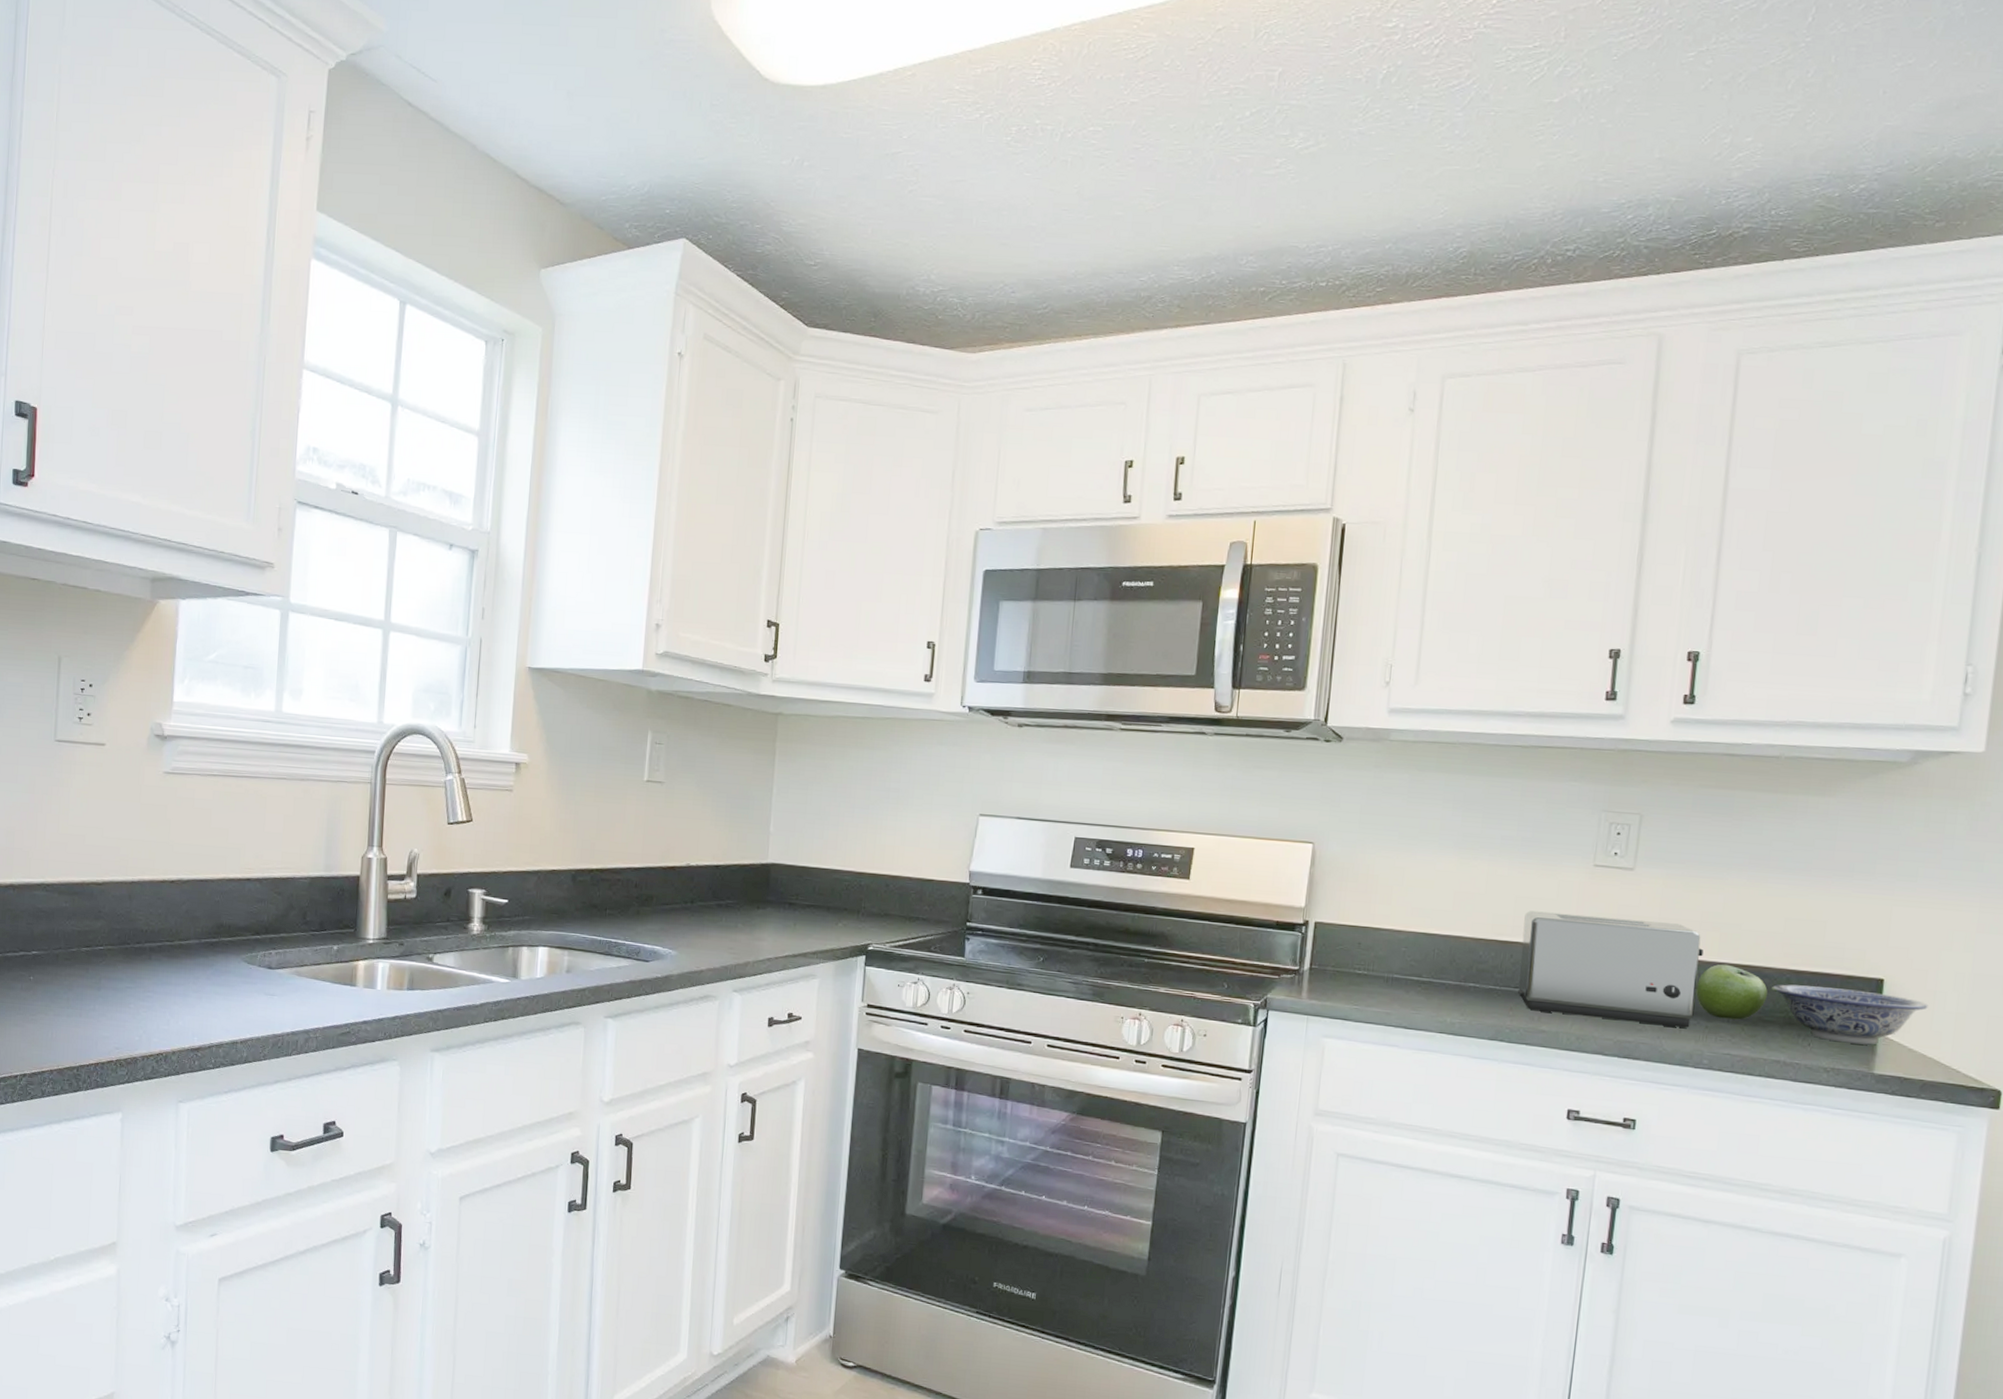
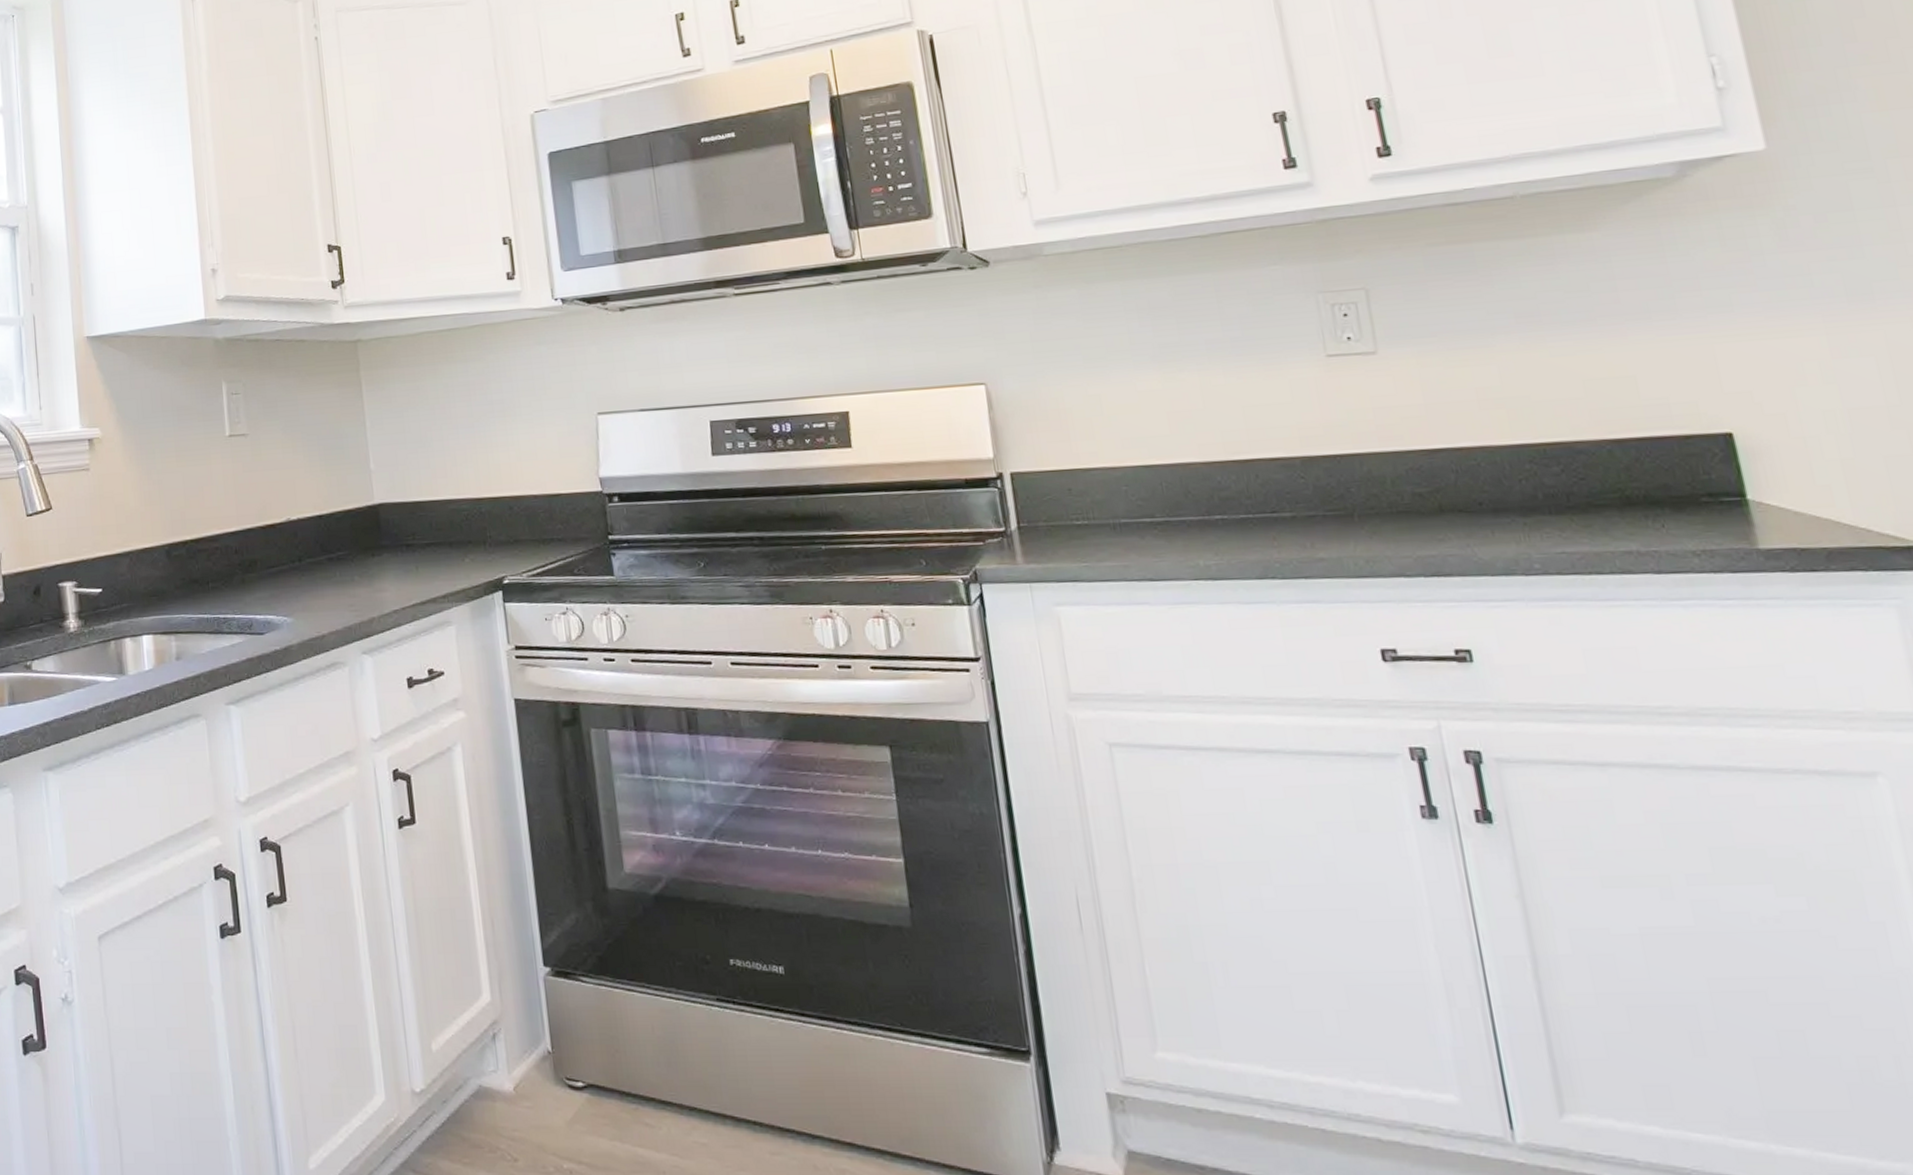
toaster: present [1518,910,1704,1028] -> none [1259,407,1505,537]
fruit: present [1696,964,1768,1020] -> none [1496,445,1590,511]
bowl: present [1772,984,1928,1045] -> none [1592,450,1802,518]

